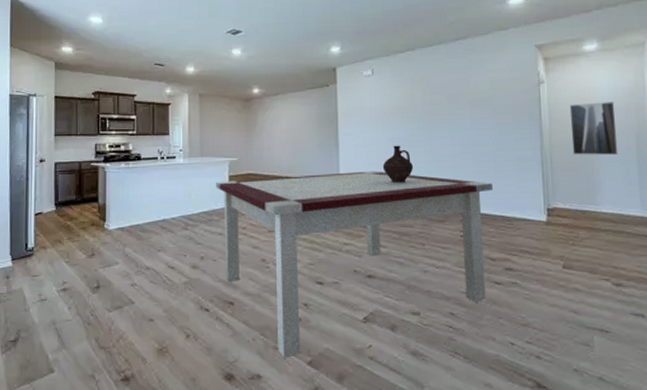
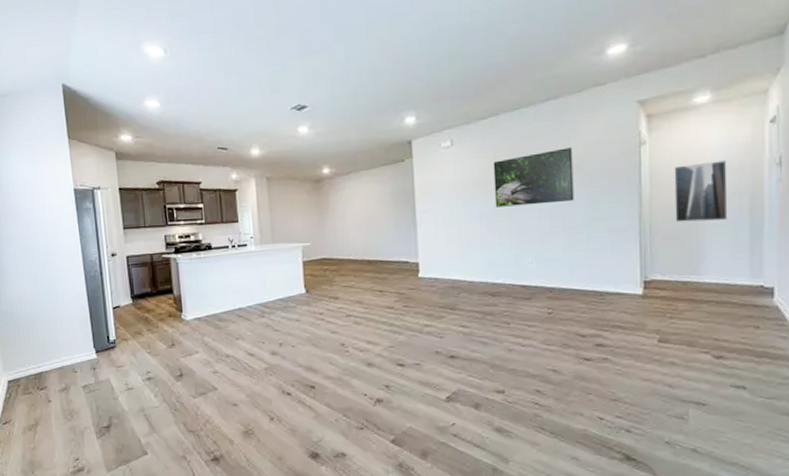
dining table: present [216,171,493,358] -> none [290,249,584,437]
ceramic jug: present [382,145,413,184] -> none [464,221,497,262]
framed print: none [409,82,483,133] -> present [493,147,574,207]

